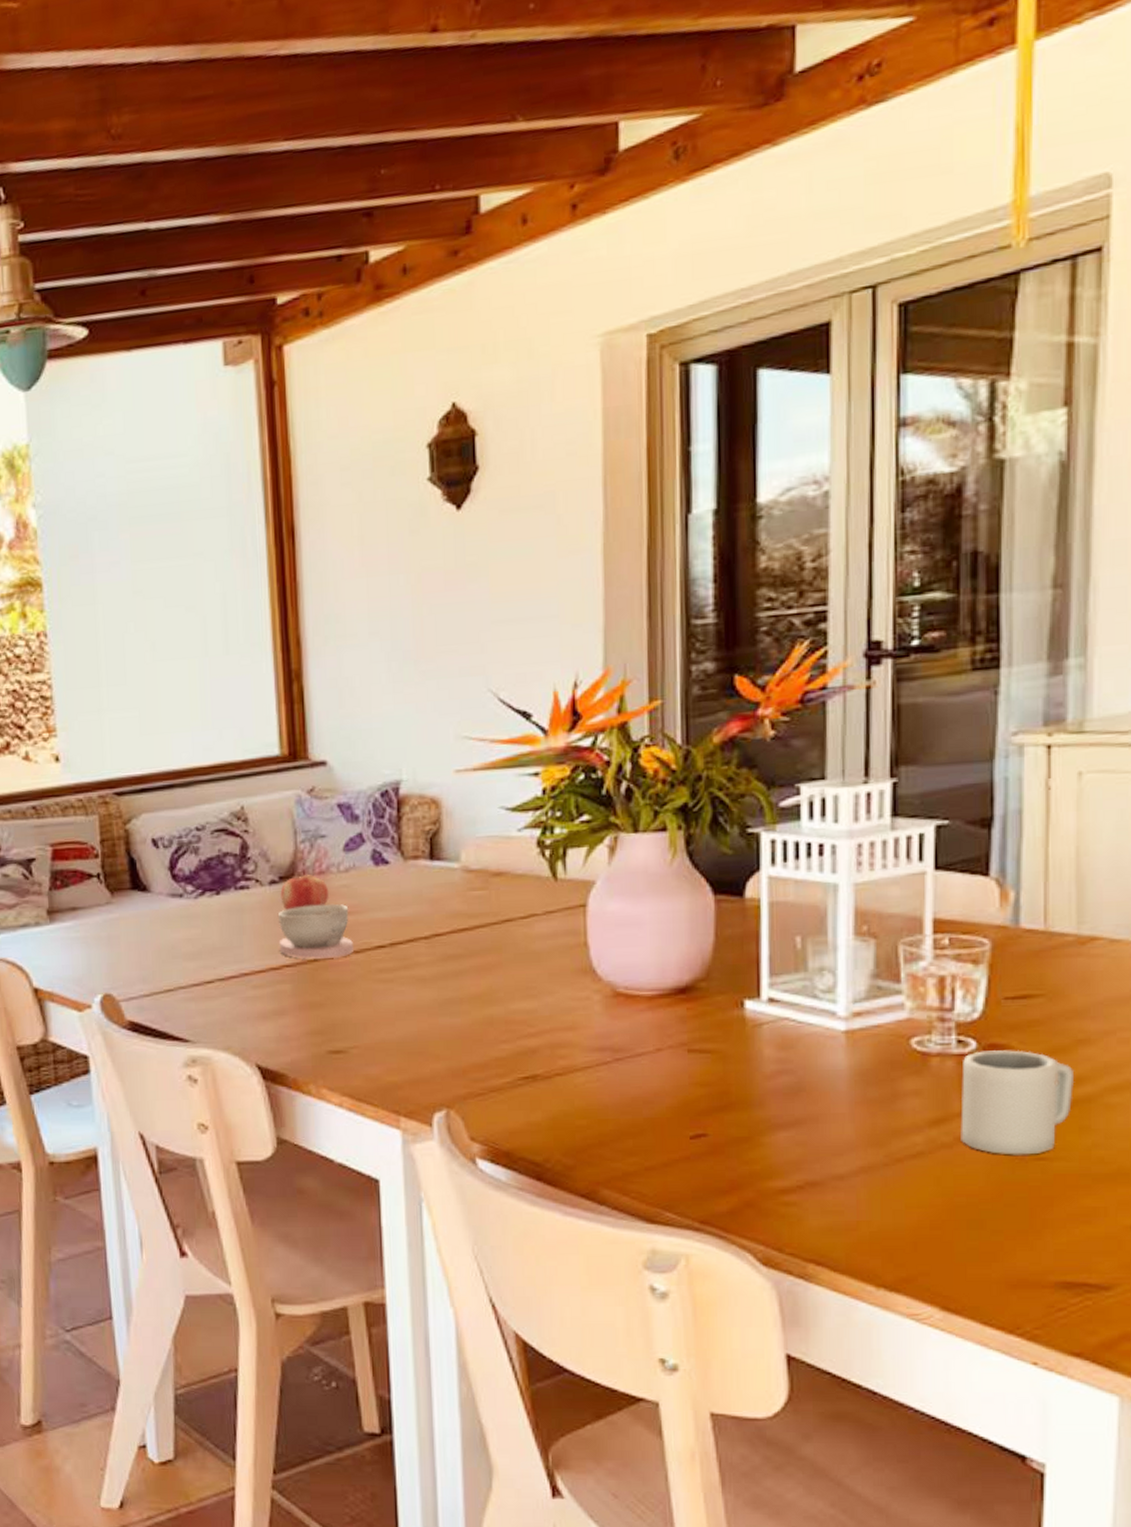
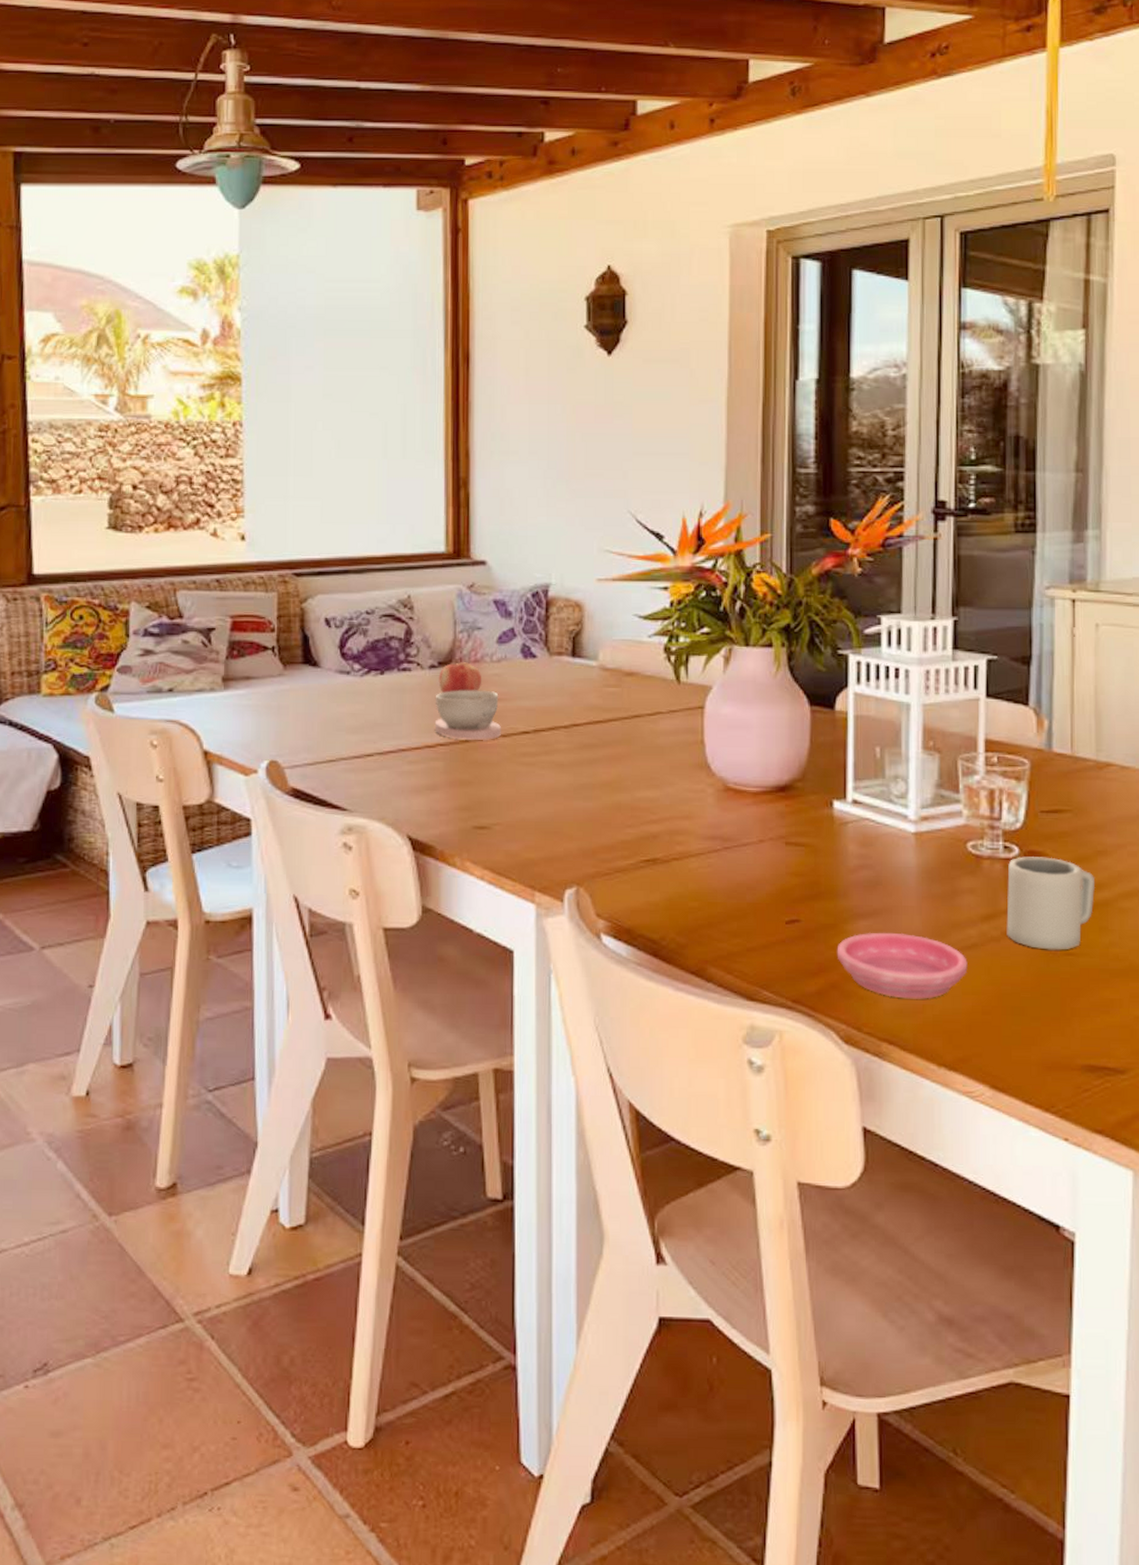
saucer: none [751,1143,912,1215] -> present [837,932,968,999]

